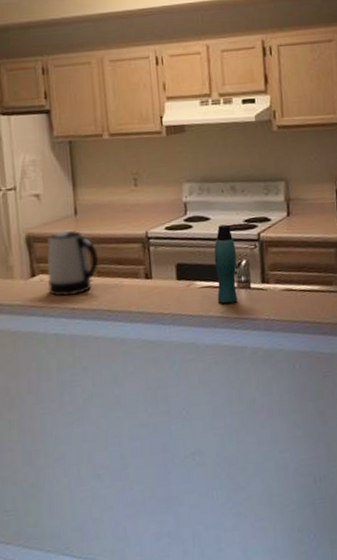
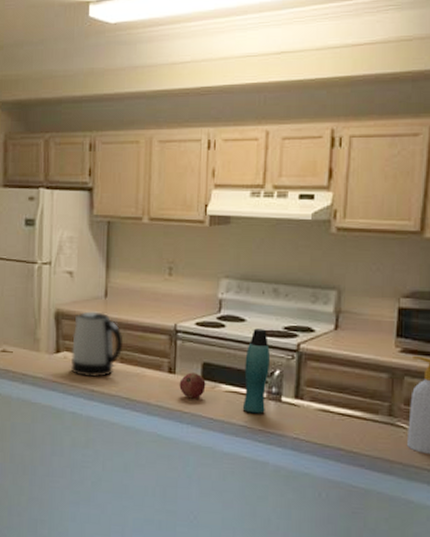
fruit: none [157,274,182,300] -> present [179,372,206,399]

